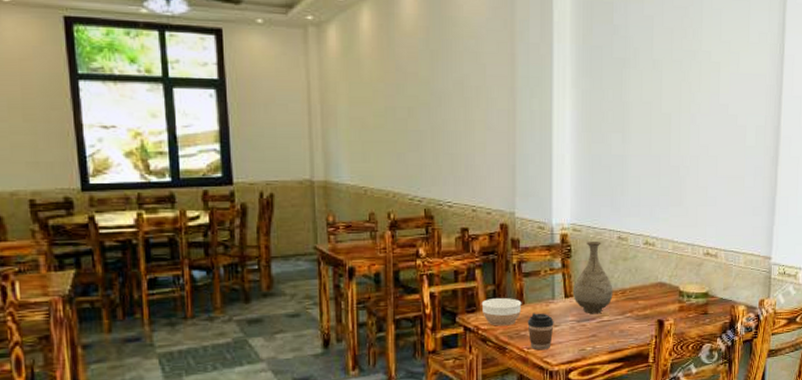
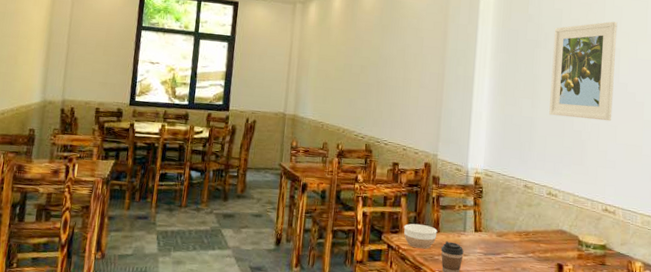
vase: present [573,242,613,314] -> none [482,186,518,250]
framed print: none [643,28,717,152] -> present [549,21,618,122]

